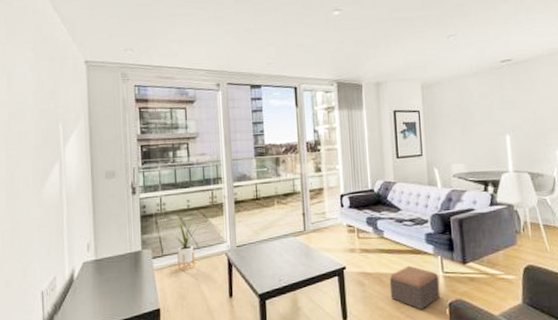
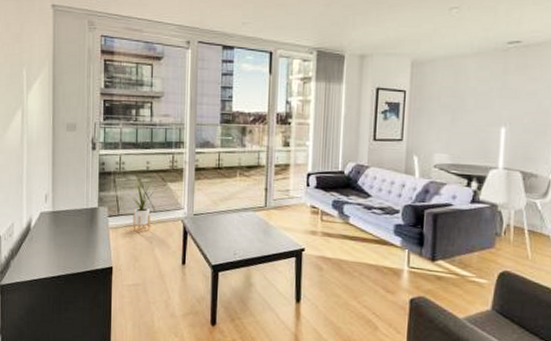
footstool: present [389,265,441,310] -> none [348,255,404,303]

